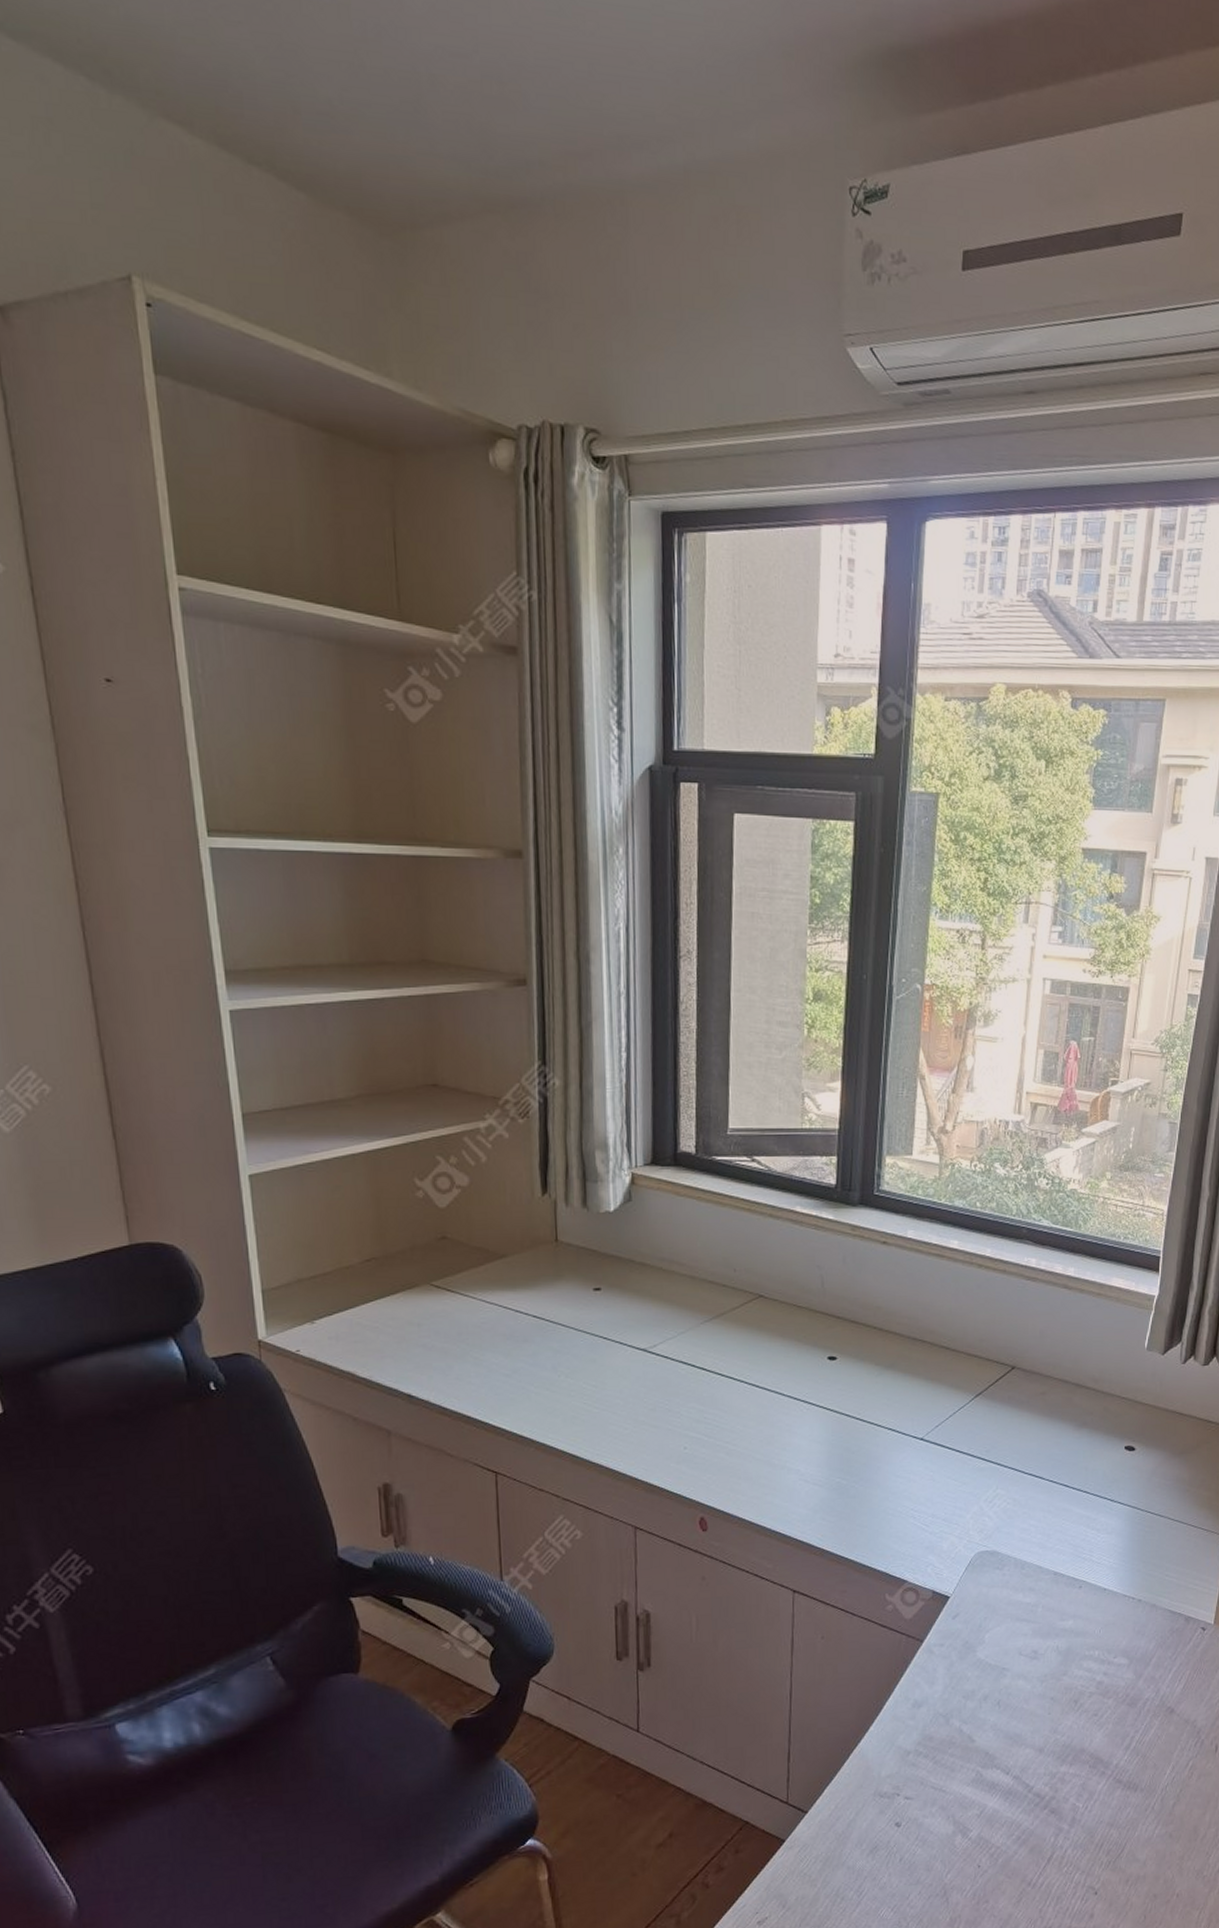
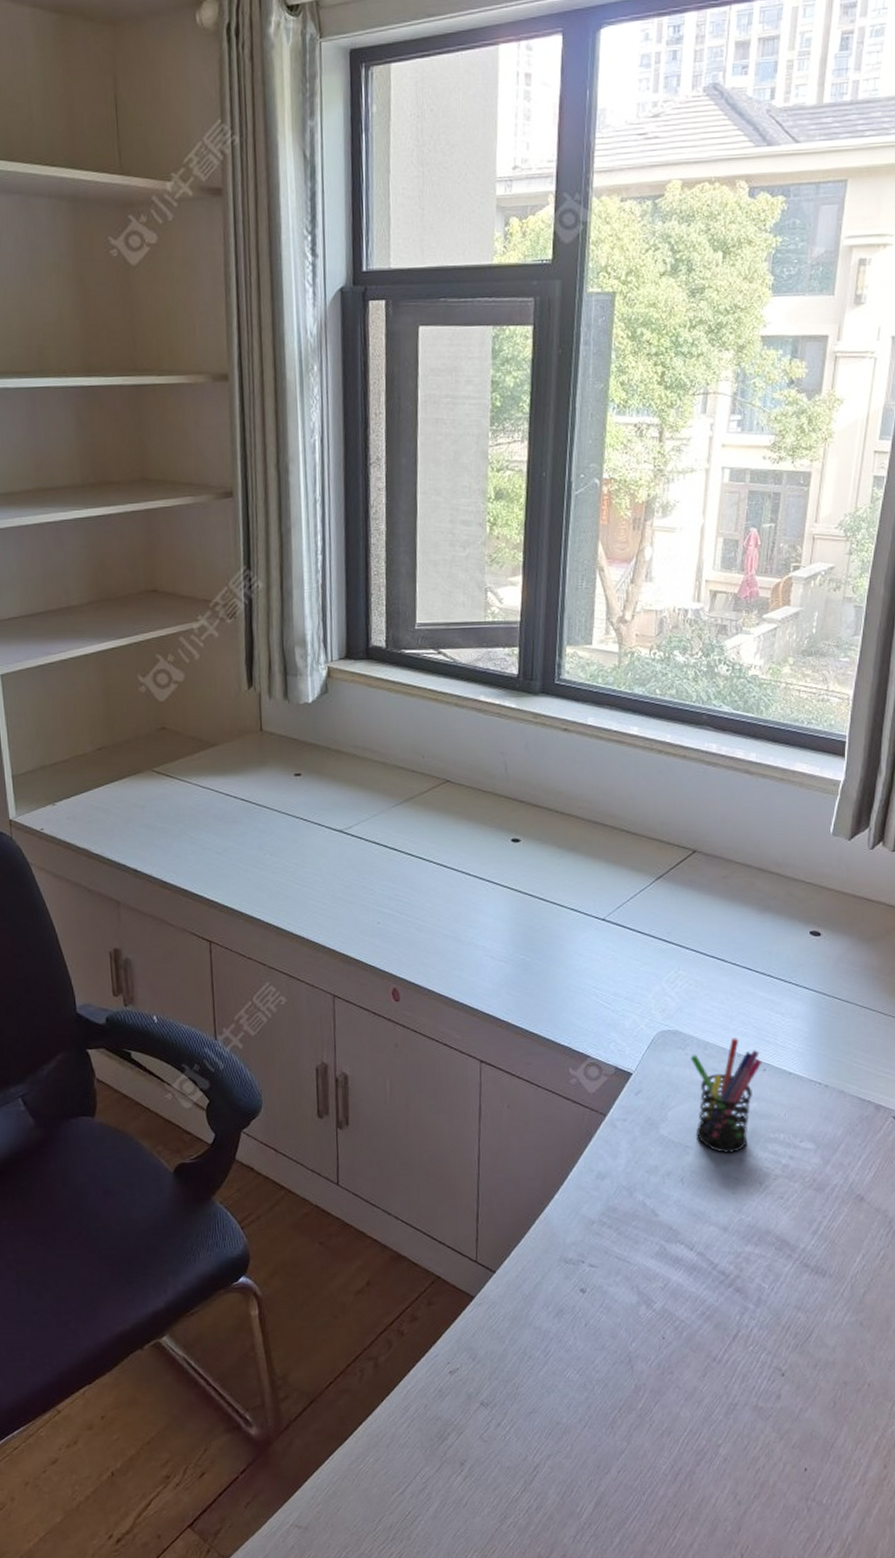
pen holder: none [1007,1556,1078,1673] -> present [690,1038,762,1153]

